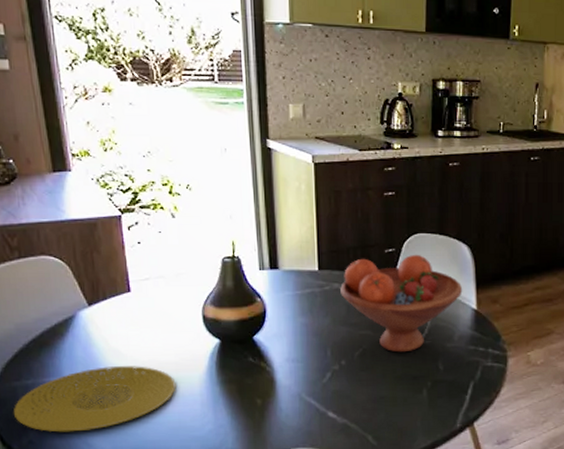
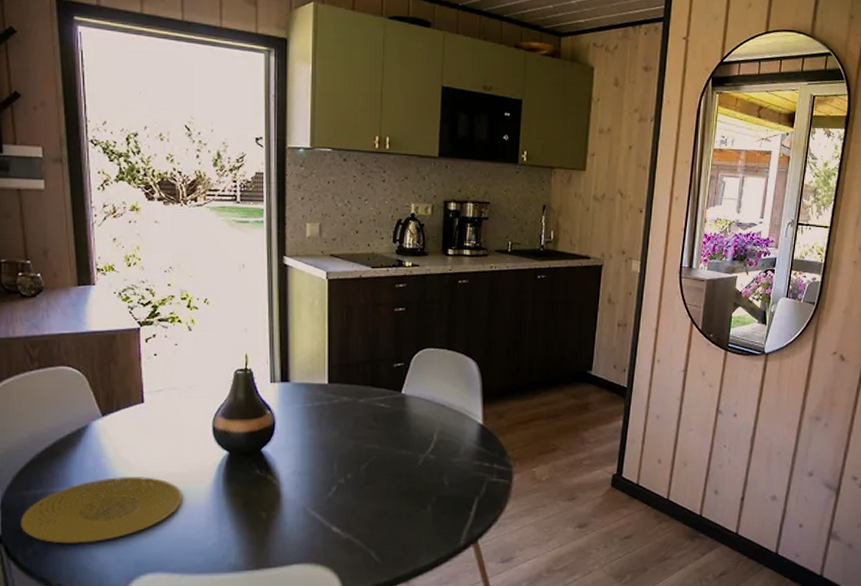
fruit bowl: present [340,254,463,353] -> none [349,368,469,467]

